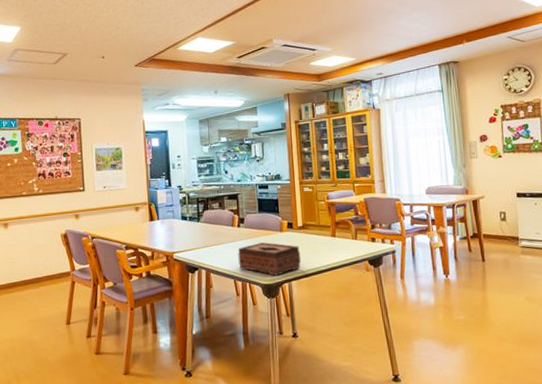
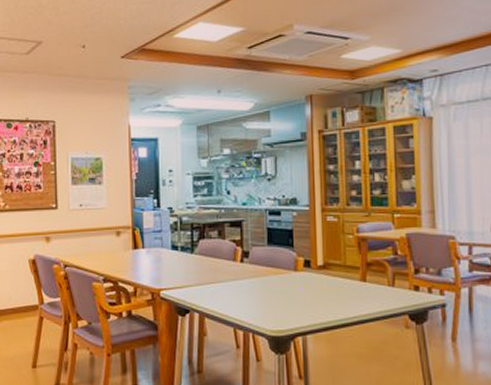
tissue box: present [238,242,302,276] -> none [239,283,320,327]

